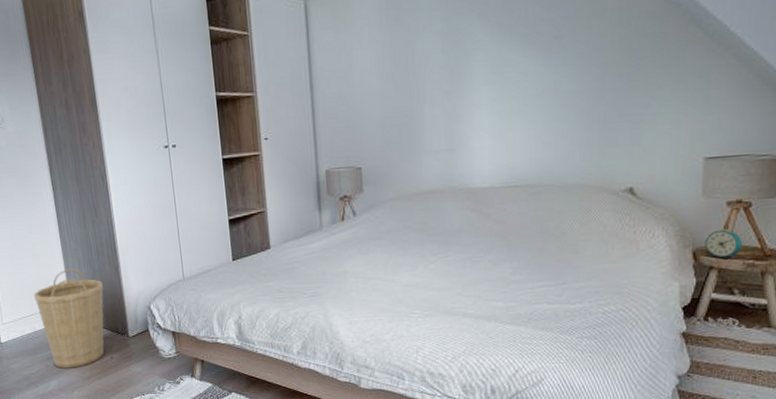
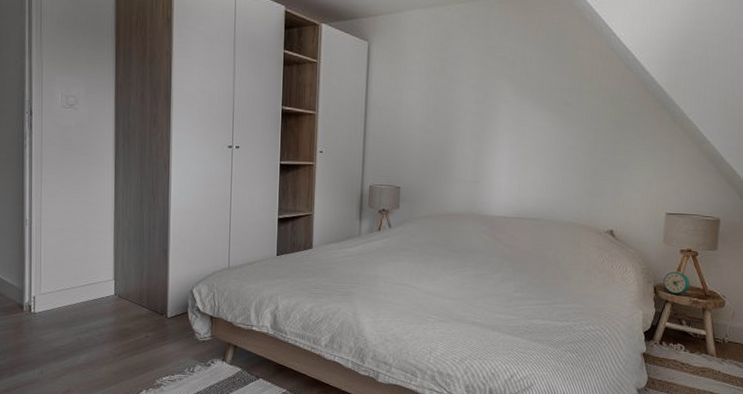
basket: present [33,268,105,369] -> none [77,247,150,344]

